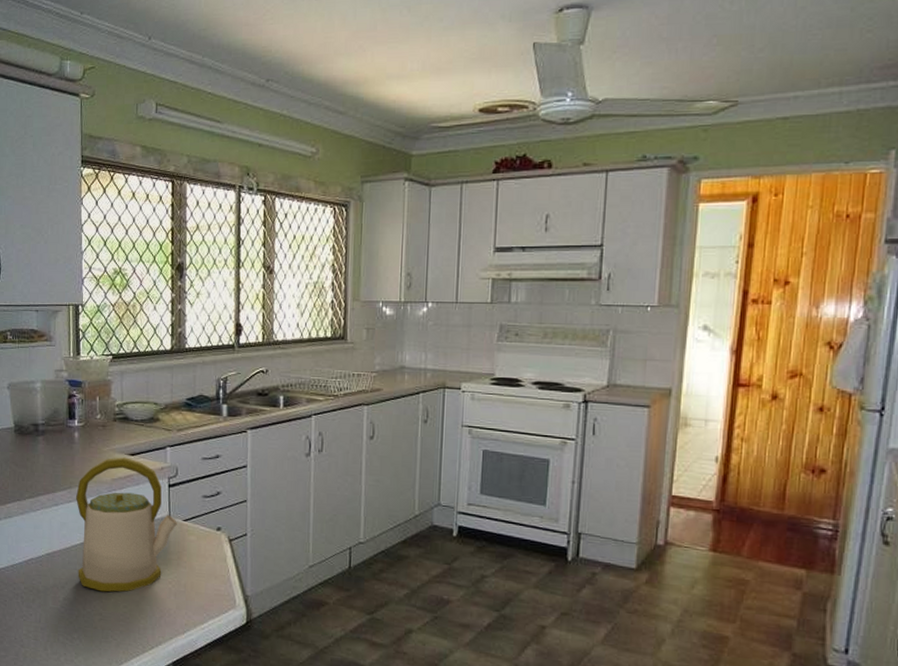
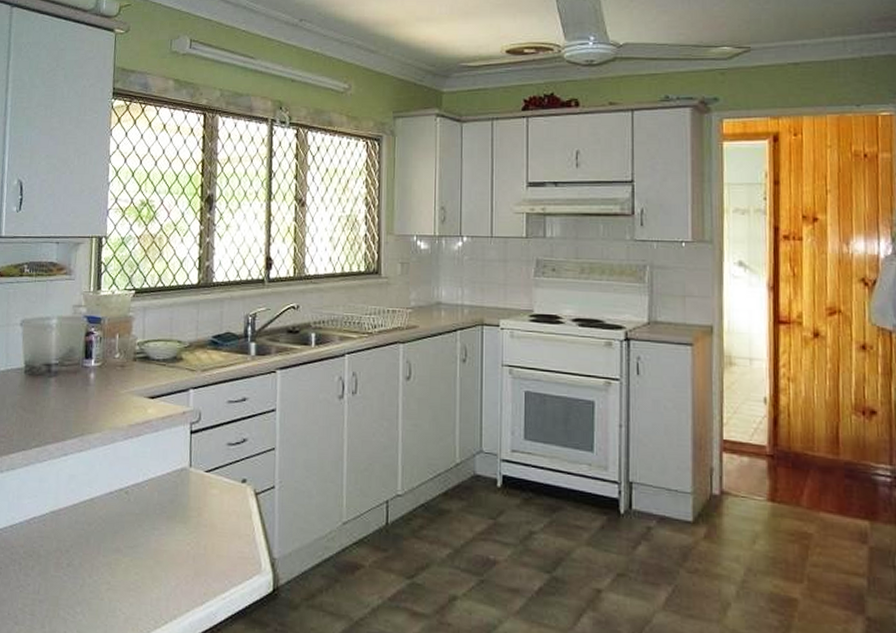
kettle: present [76,457,177,592] -> none [85,400,199,556]

